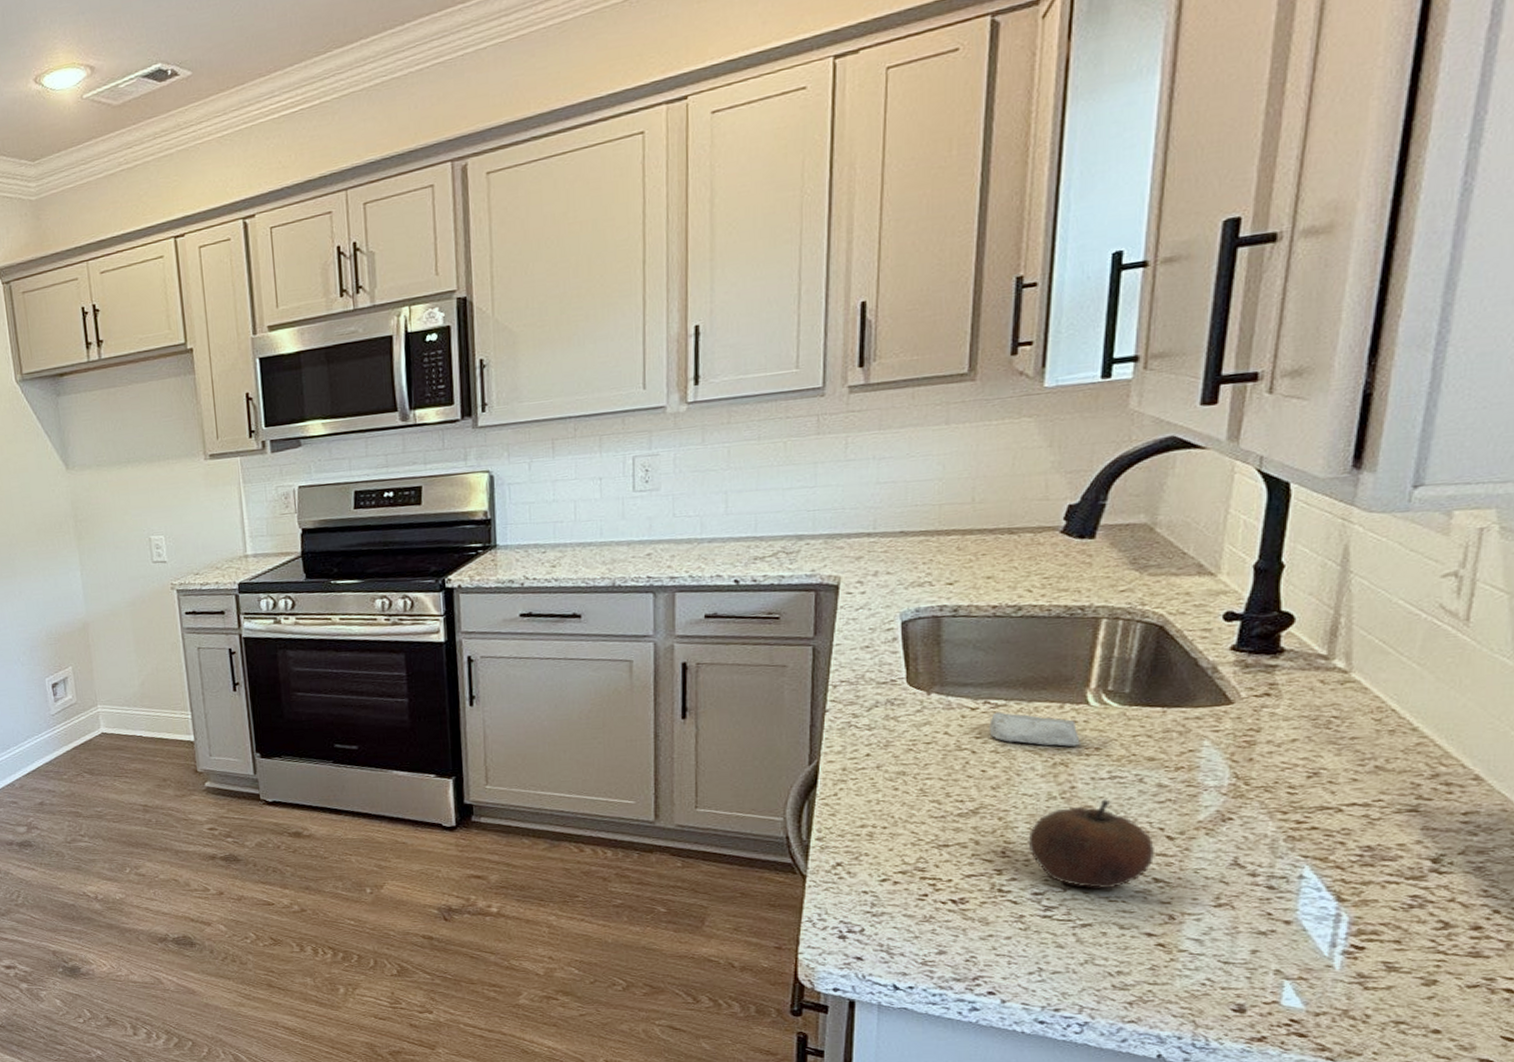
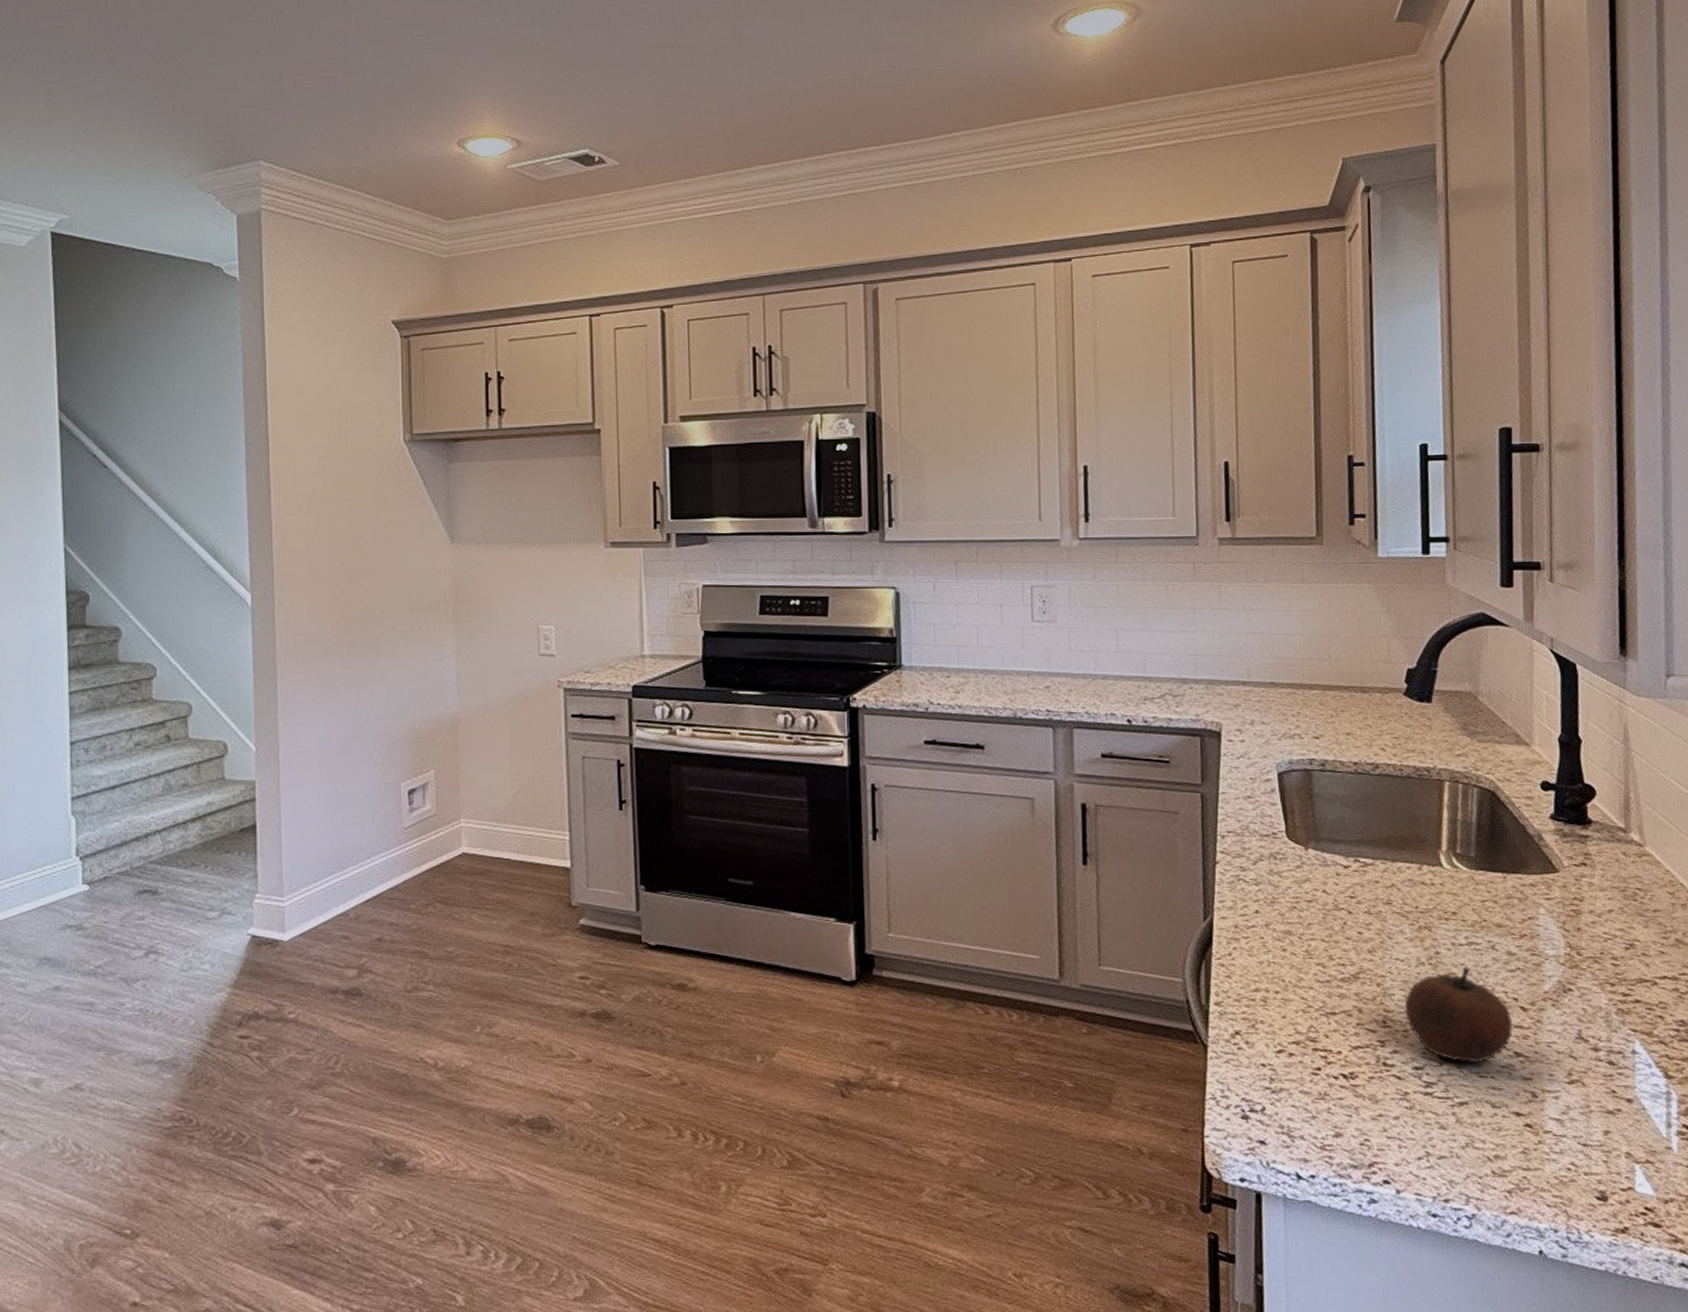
soap bar: present [989,712,1080,747] -> none [1361,871,1439,910]

